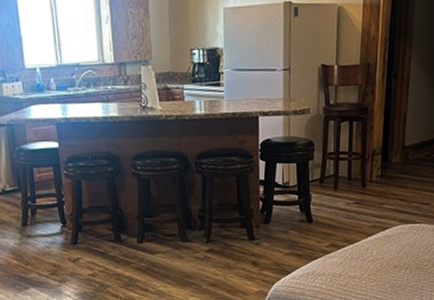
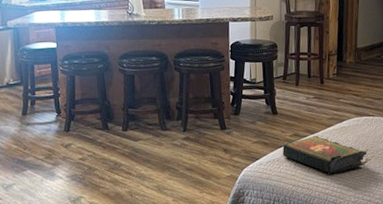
book: none [318,245,416,290] -> present [282,135,372,176]

